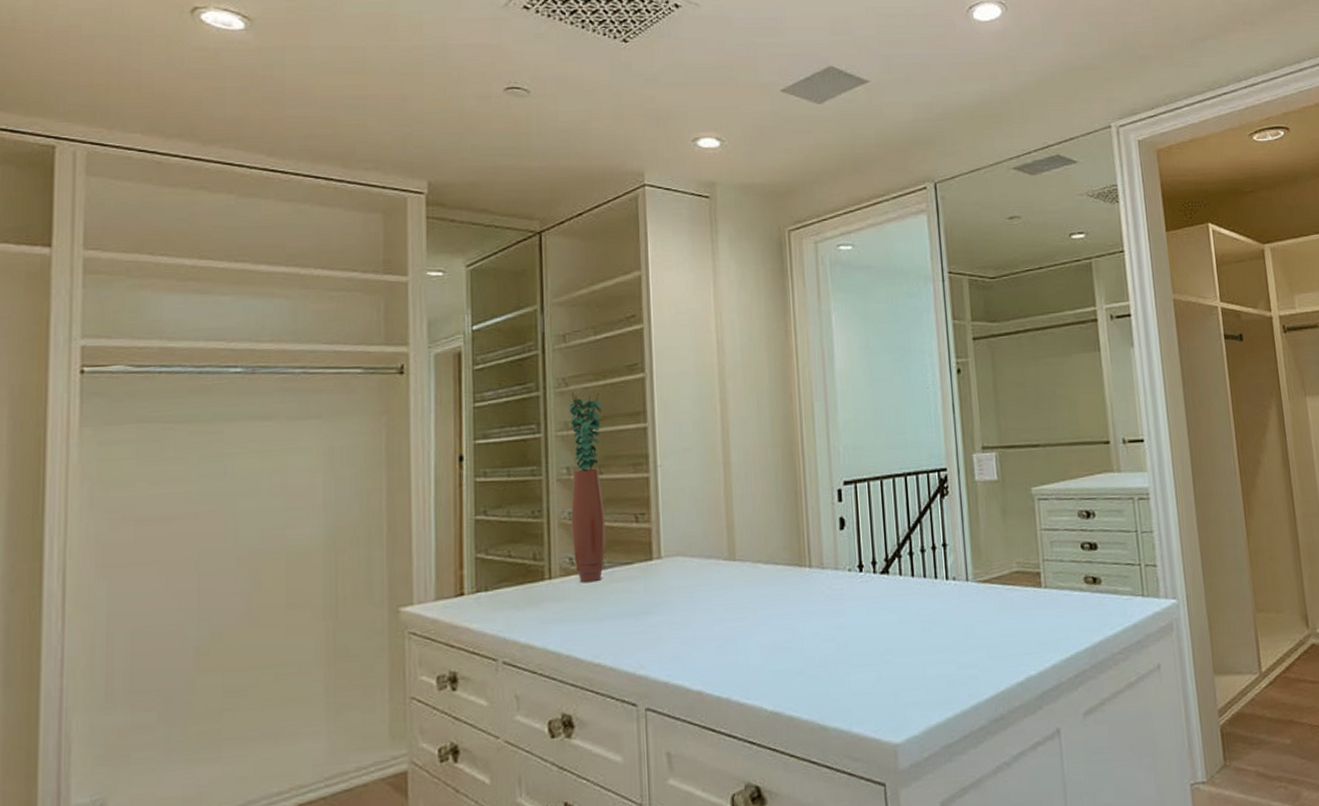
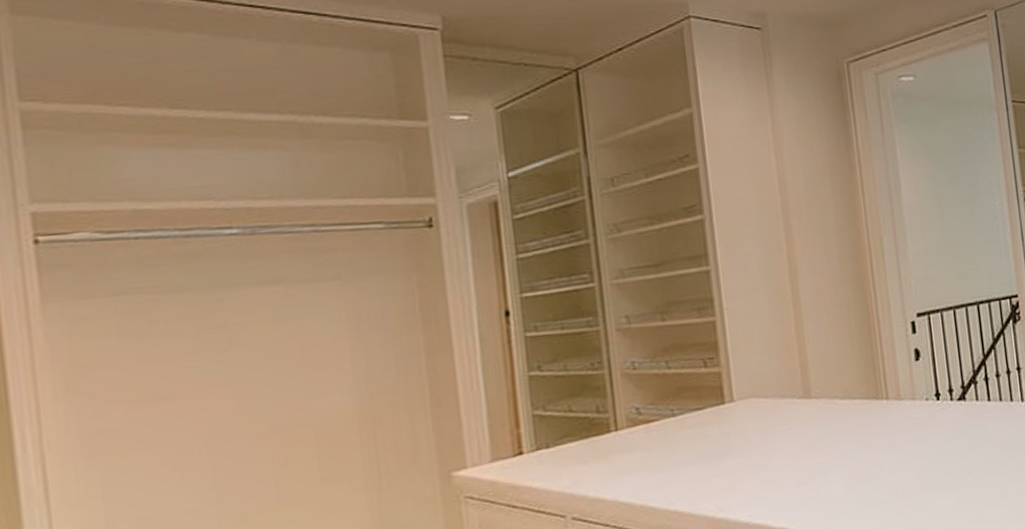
vase: present [568,392,606,584] -> none [622,238,674,433]

